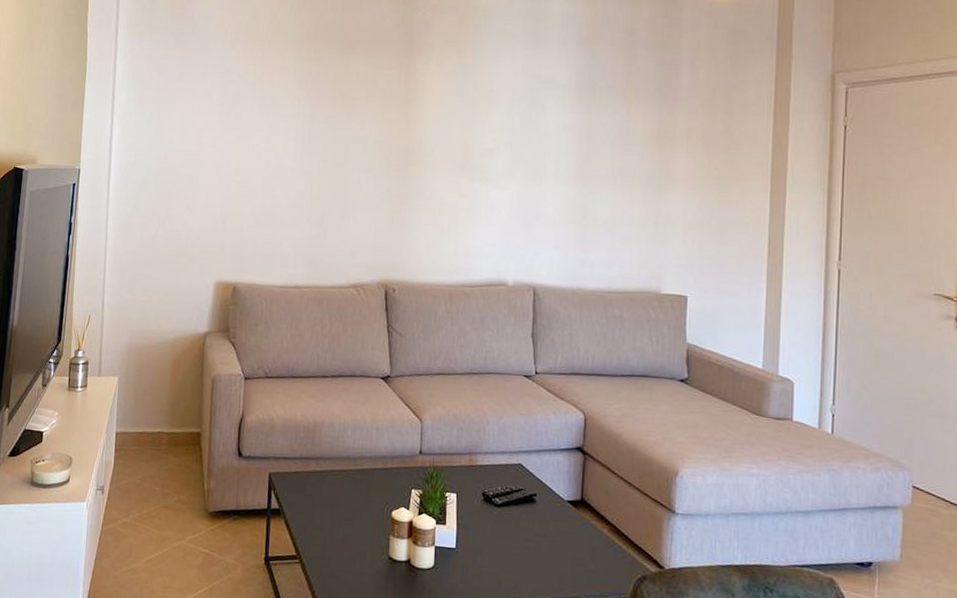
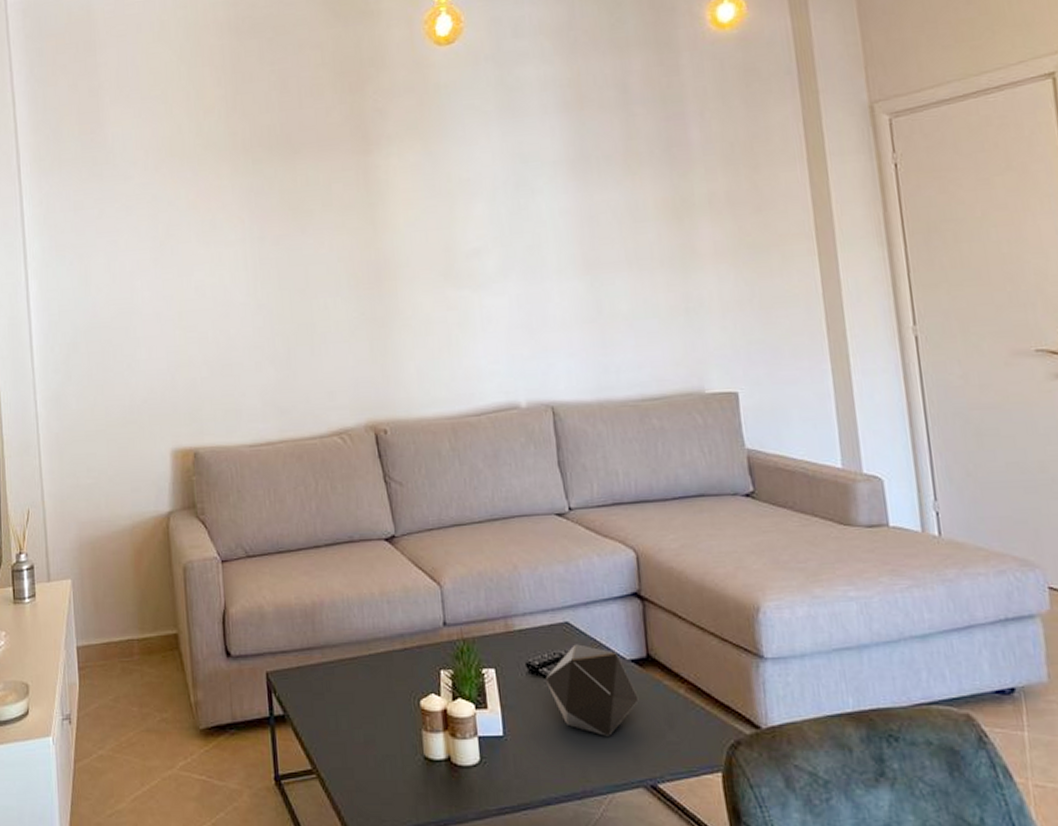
decorative tray: none [496,482,570,559] -> present [545,644,639,736]

